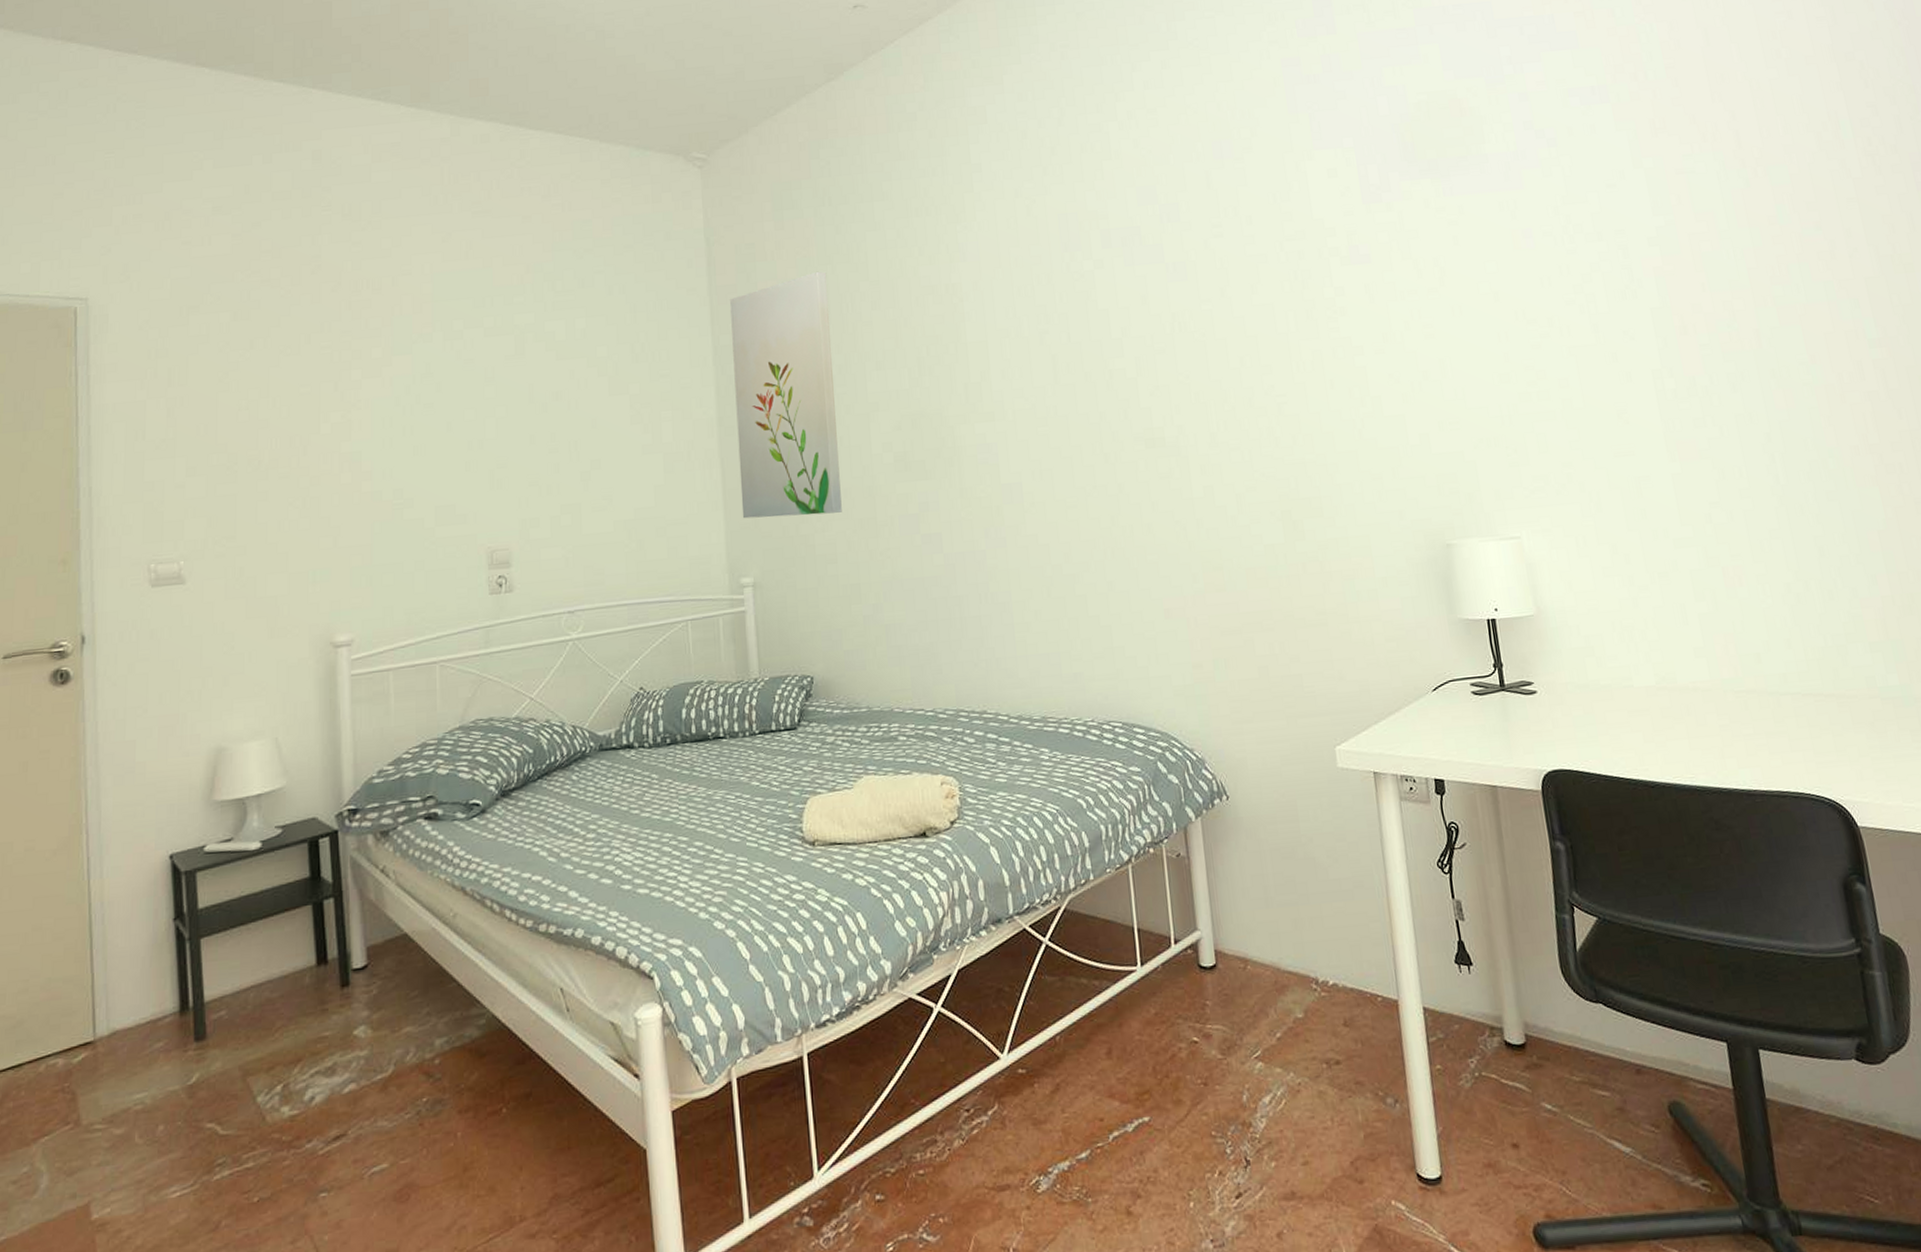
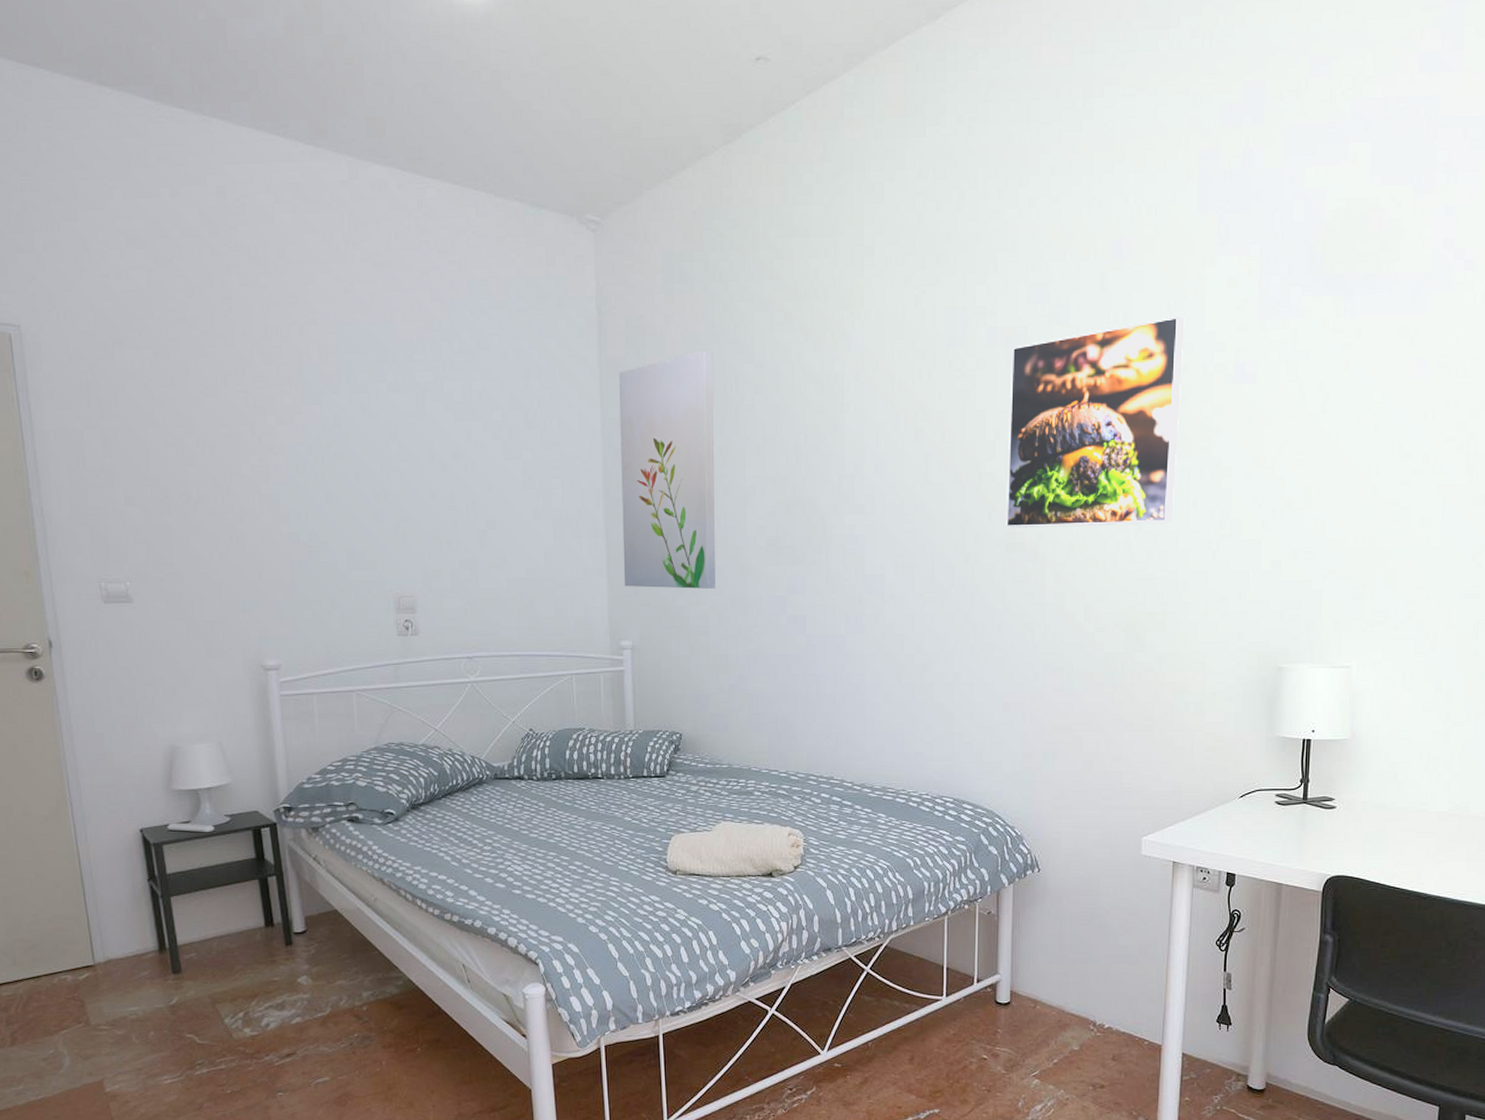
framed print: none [1127,206,1312,424] -> present [1006,315,1185,529]

